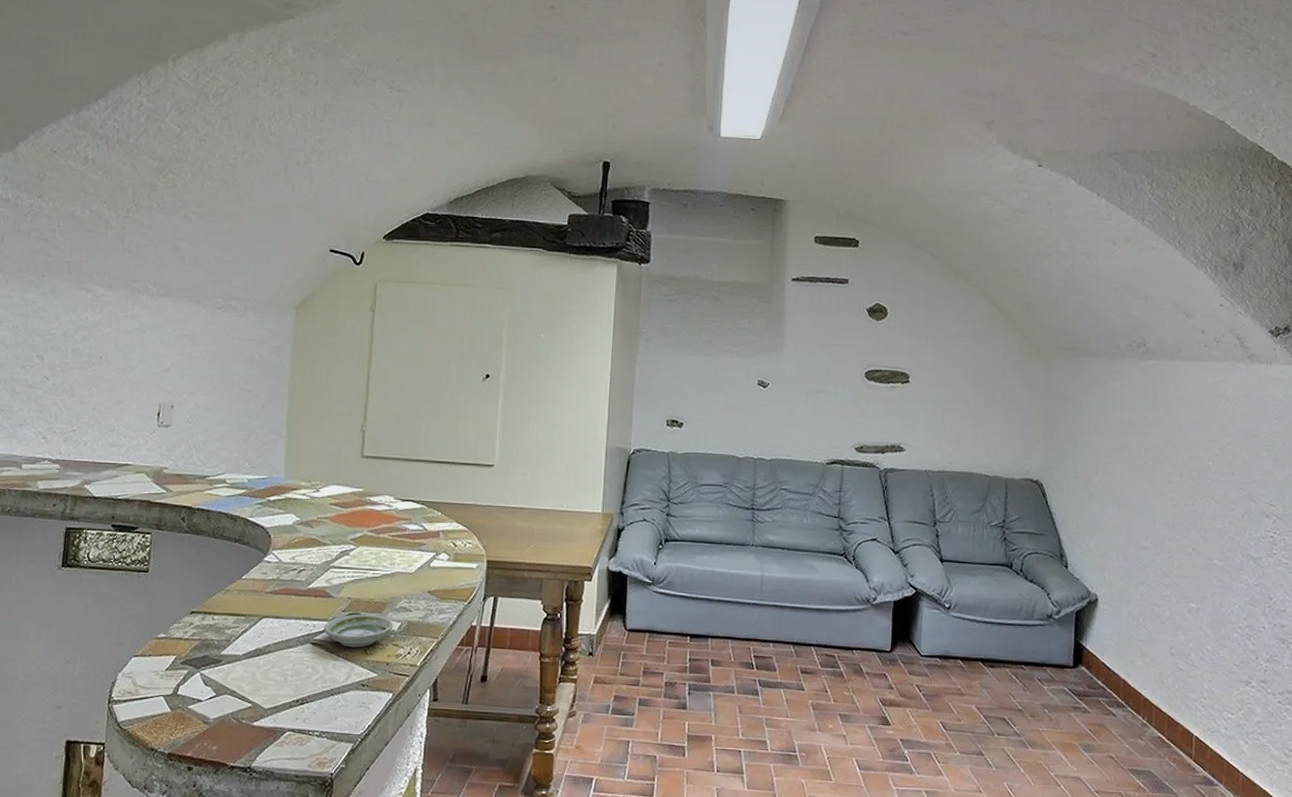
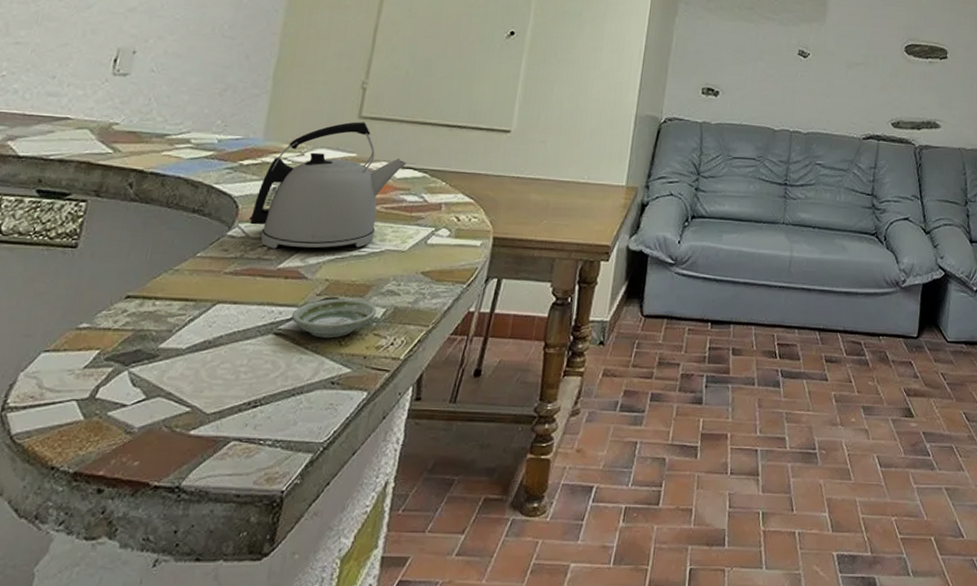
kettle: none [280,461,406,572] -> present [249,121,407,249]

